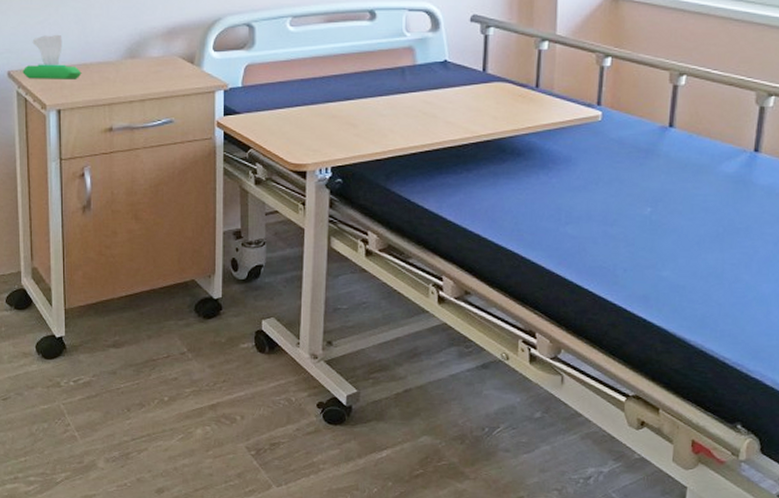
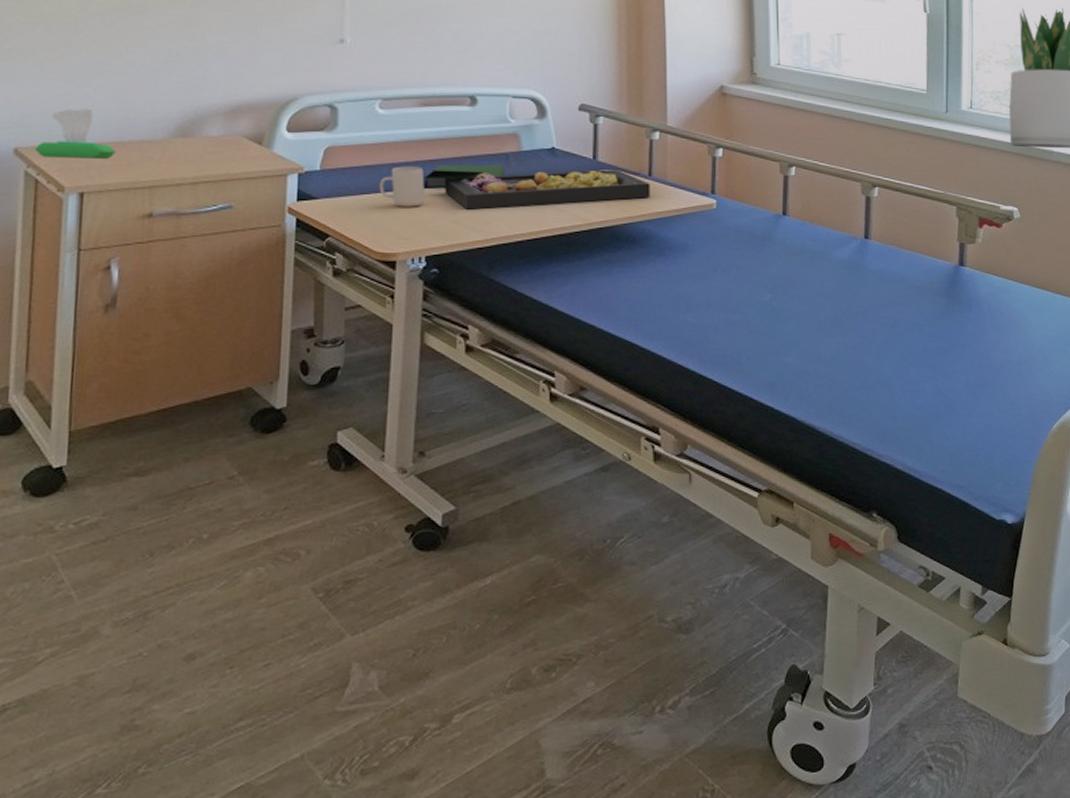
cup: none [291,82,331,121] -> present [379,166,426,207]
hardcover book: none [330,79,401,103] -> present [425,164,505,189]
food tray: none [347,81,537,123] -> present [444,169,650,210]

